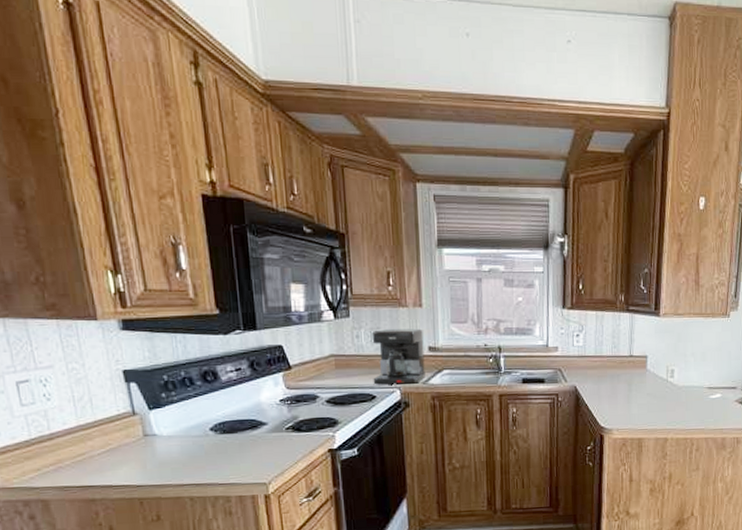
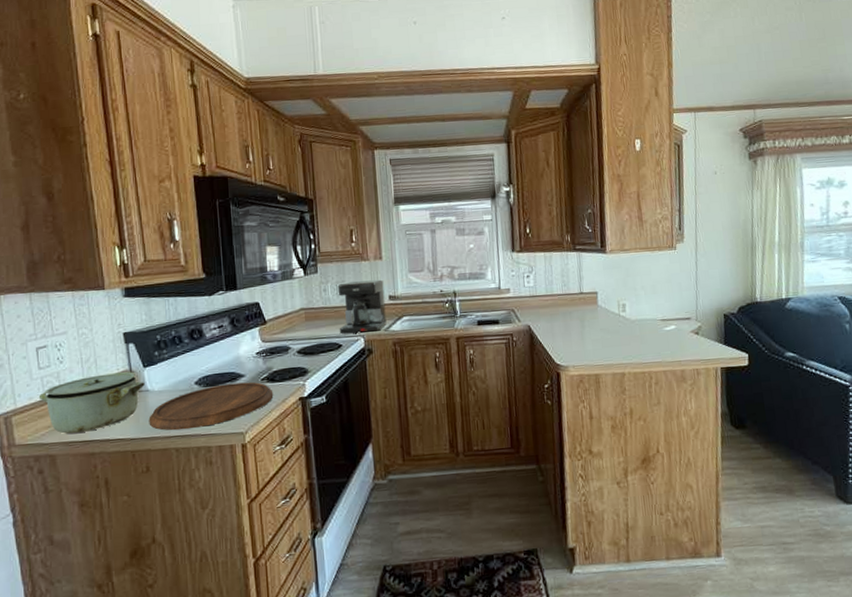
cooking pot: none [23,414,151,478] -> present [38,371,145,434]
cutting board: none [157,430,300,479] -> present [149,382,274,431]

